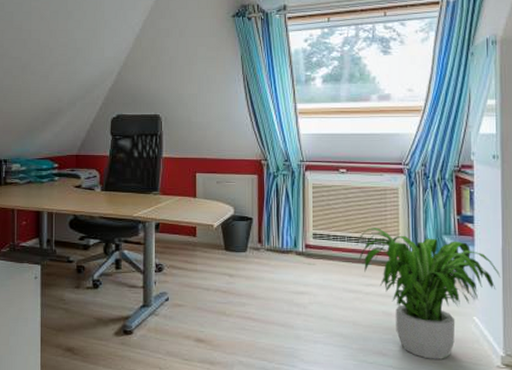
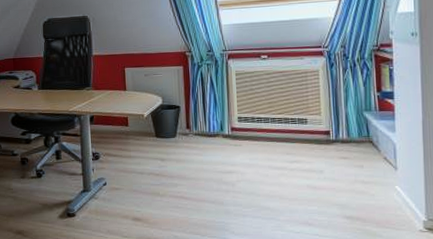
potted plant: present [357,227,501,359] -> none [280,108,422,227]

